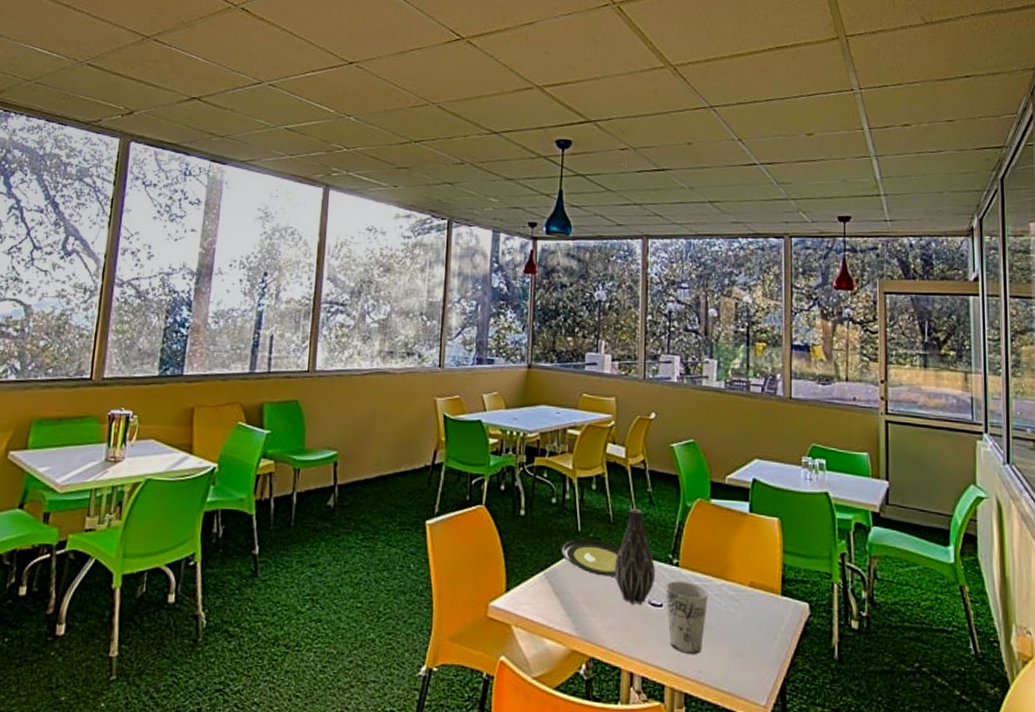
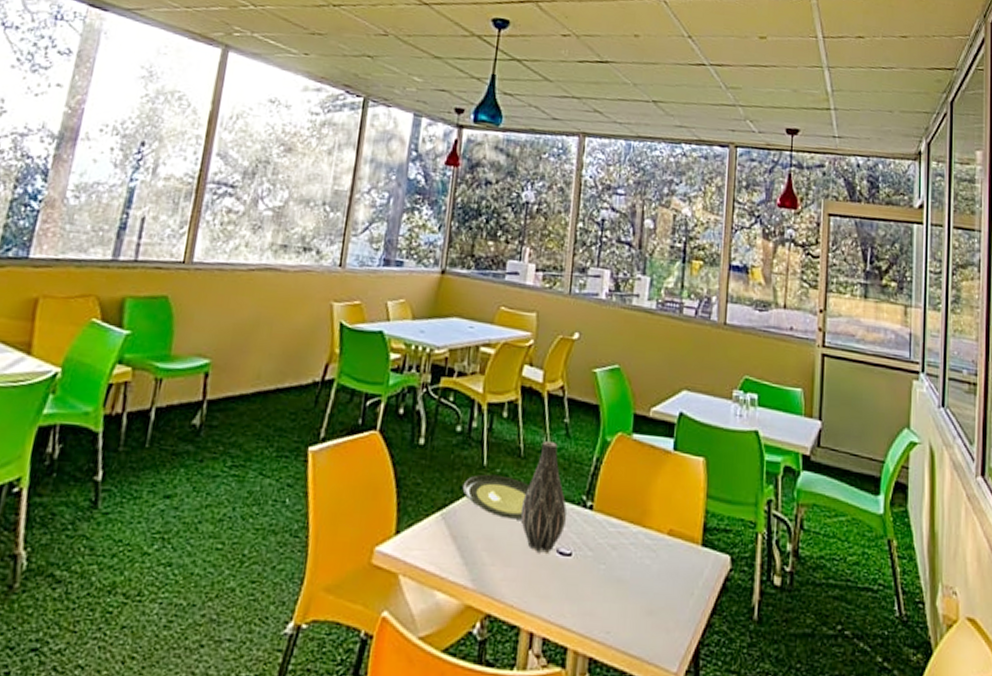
cup: present [666,581,708,654] -> none [576,526,623,612]

